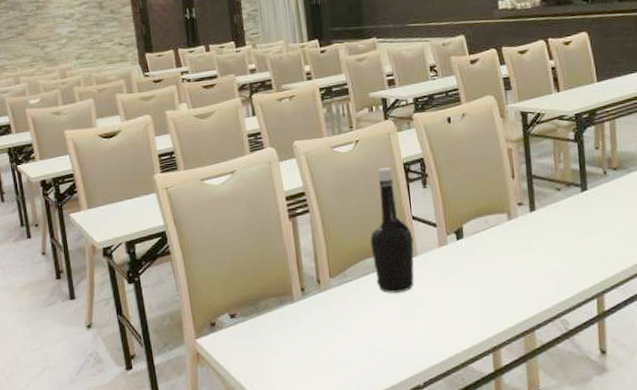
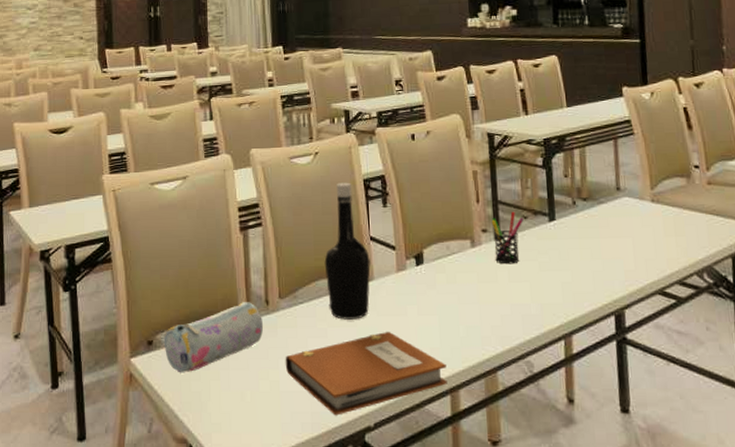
pencil case: none [225,282,317,350] -> present [163,302,264,373]
notebook: none [338,301,490,378] -> present [285,332,448,416]
pen holder: none [526,184,557,234] -> present [491,211,523,265]

